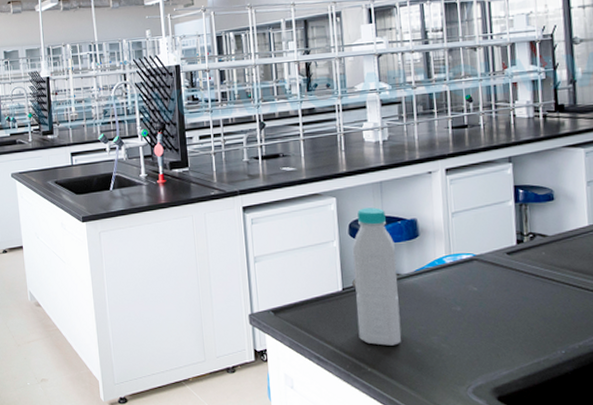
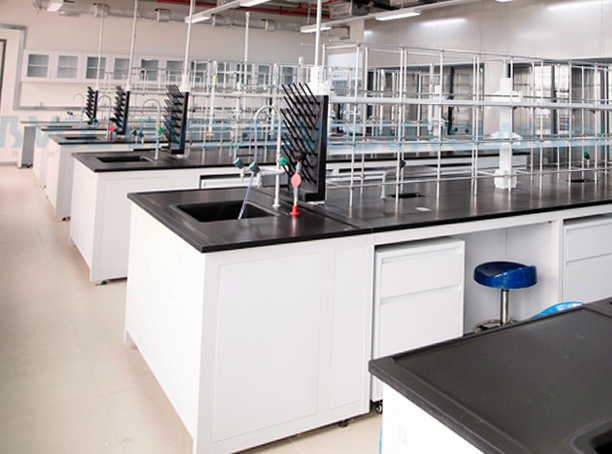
plastic bottle: present [352,207,402,346] -> none [474,253,515,395]

